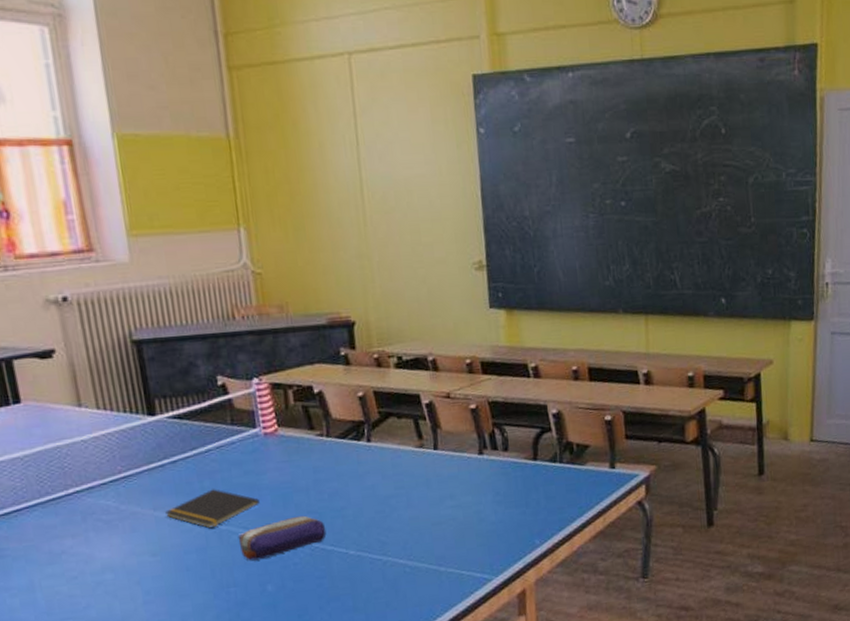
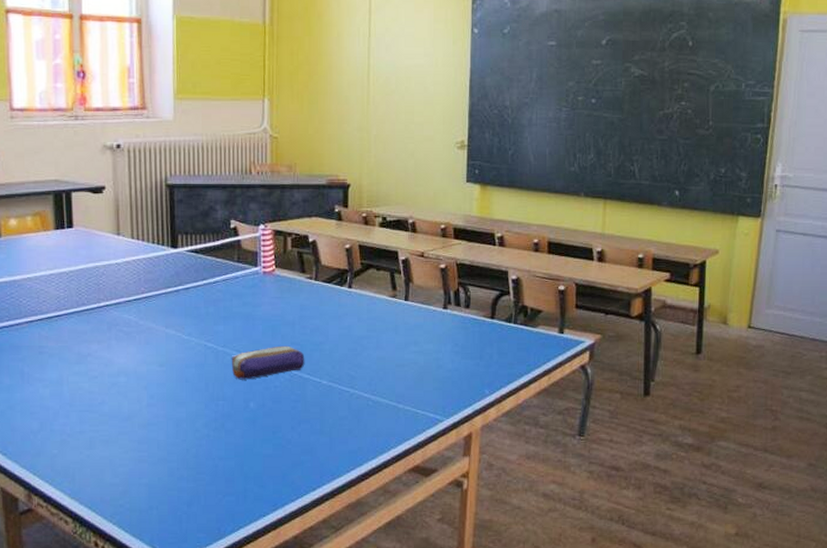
notepad: present [166,489,260,529] -> none [175,315,252,348]

